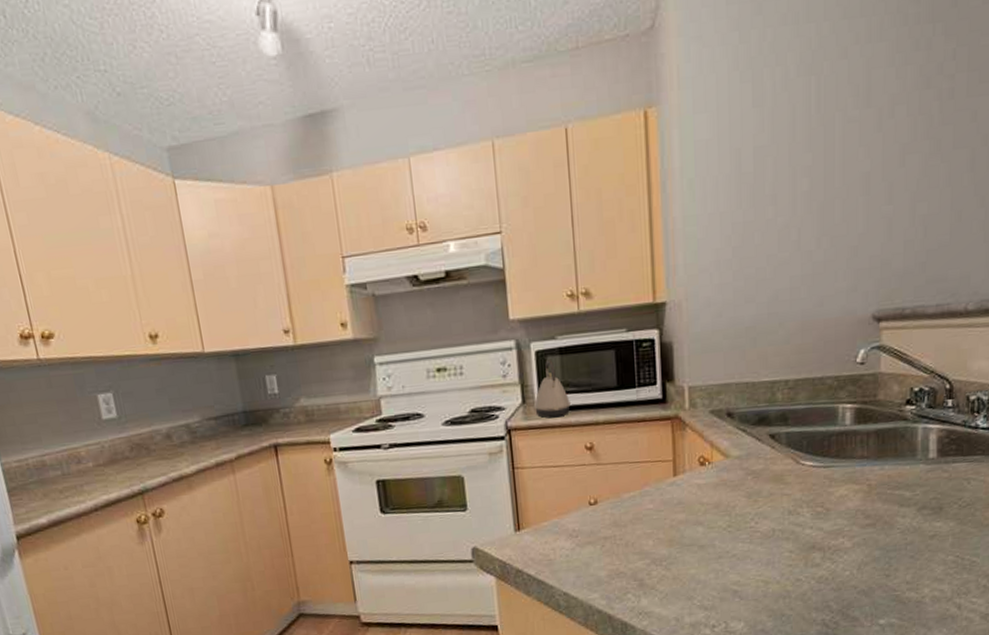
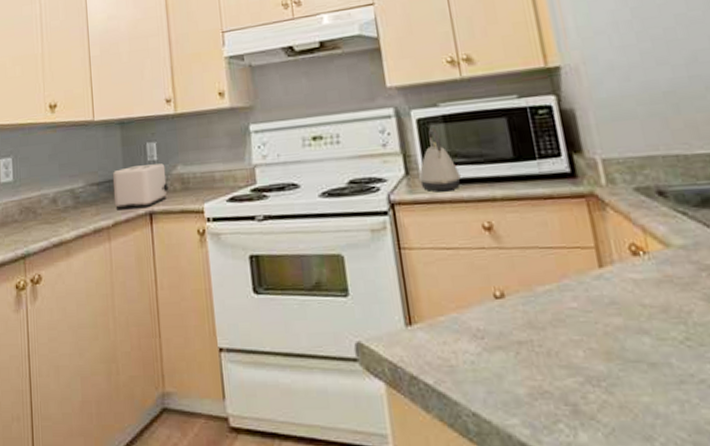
toaster: none [230,396,293,444] -> present [112,163,169,210]

